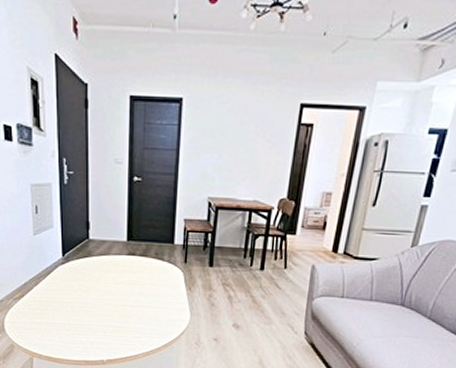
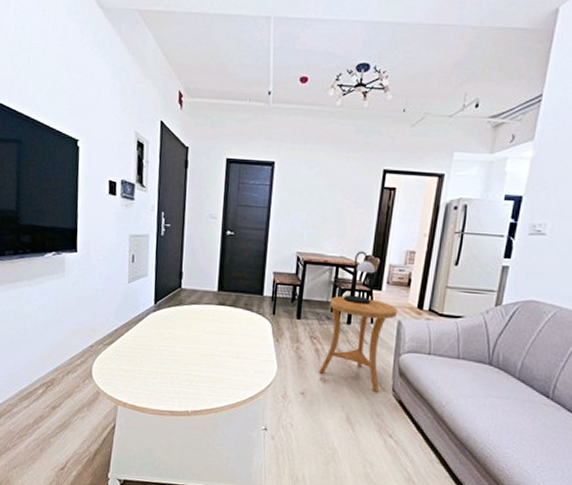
side table: none [231,242,312,337] -> present [319,296,398,393]
table lamp: none [256,194,290,250] -> present [343,251,376,305]

